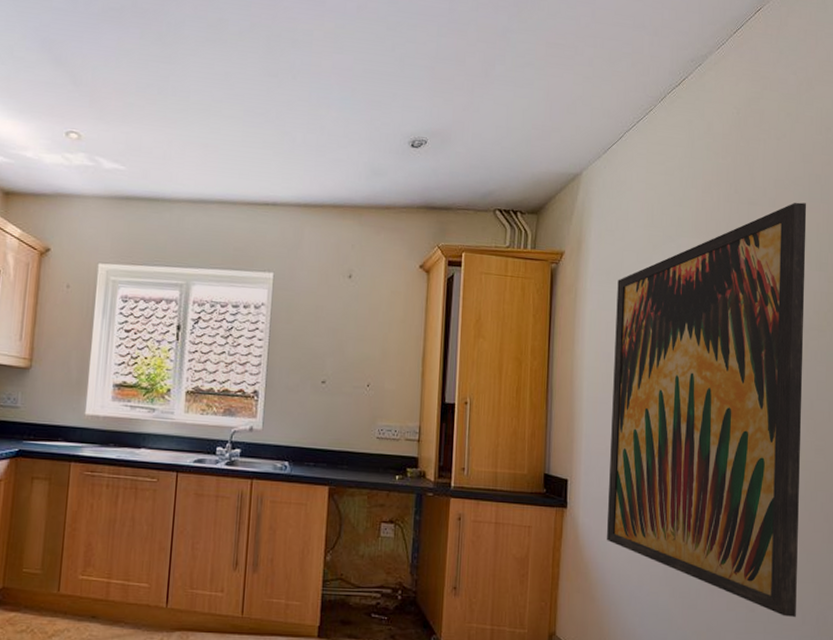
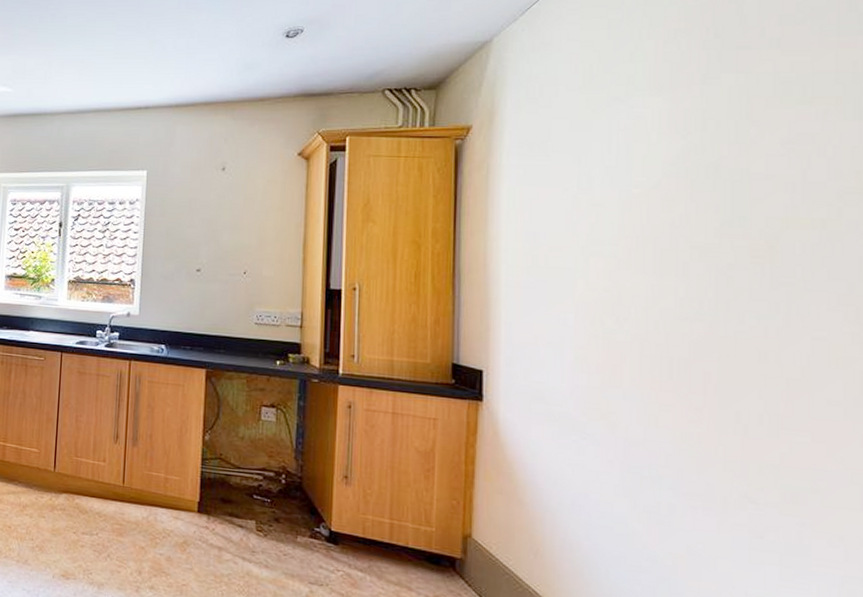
wall art: present [607,202,807,617] -> none [538,38,835,551]

